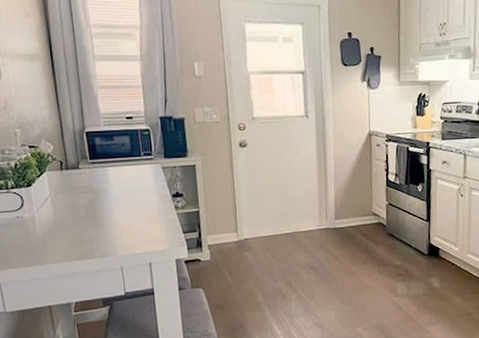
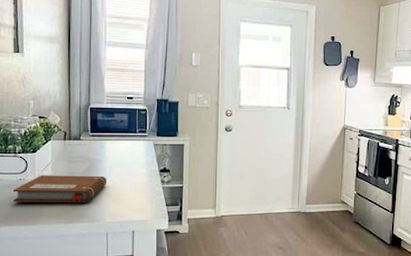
notebook: none [10,206,115,243] -> present [13,175,107,203]

